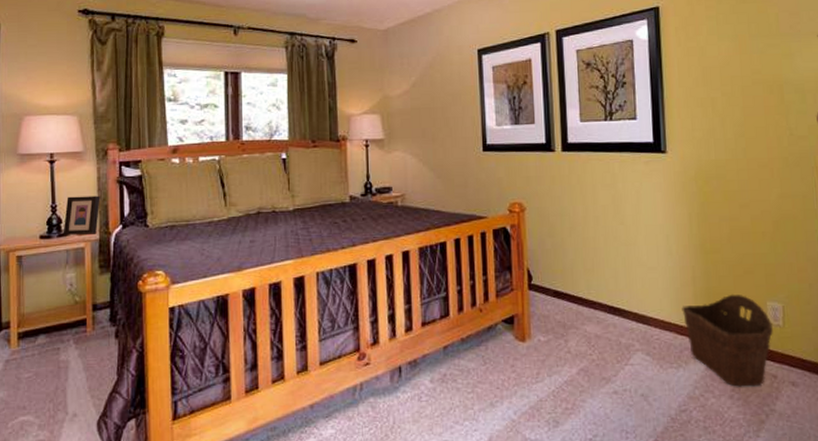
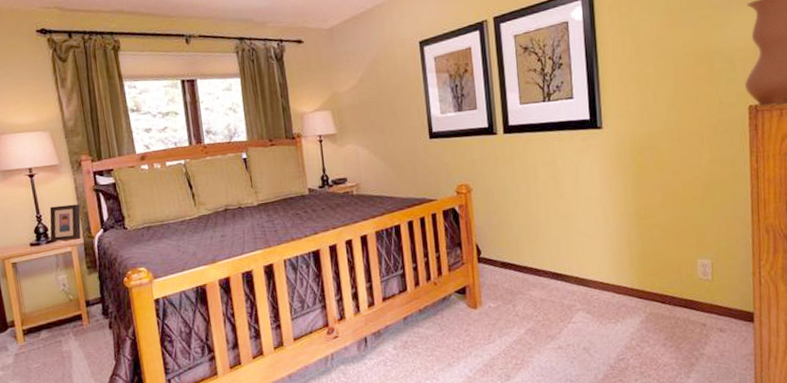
wicker basket: present [681,294,773,387] -> none [618,254,703,336]

